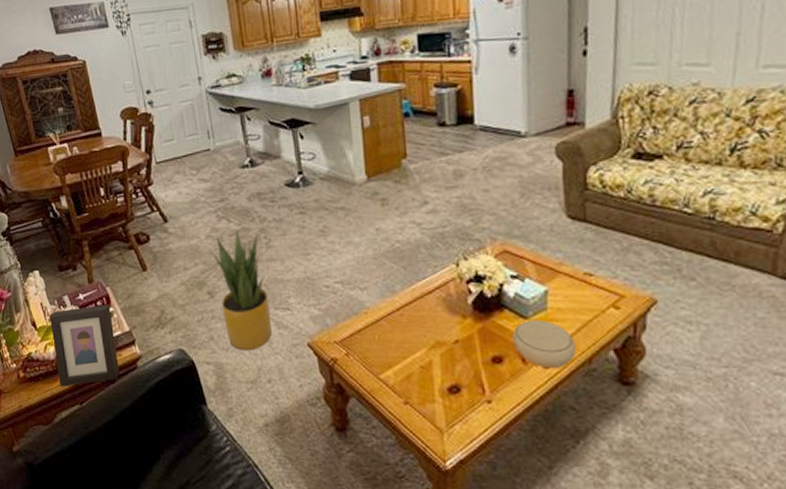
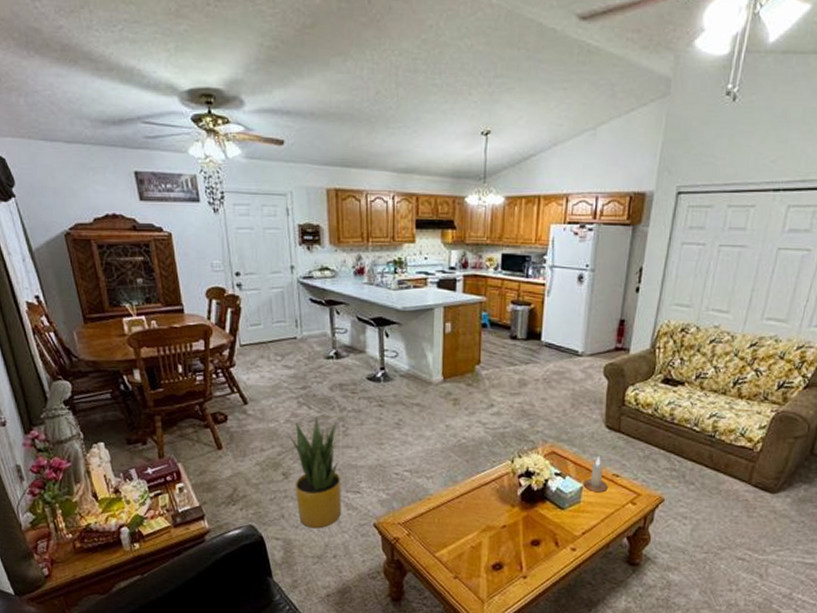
picture frame: present [50,304,120,387] -> none [113,479,186,558]
bowl: present [512,321,576,369] -> none [550,511,598,552]
candle: none [547,252,580,296] -> present [583,456,608,493]

